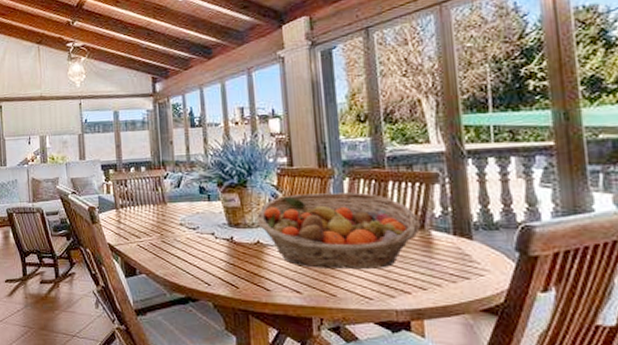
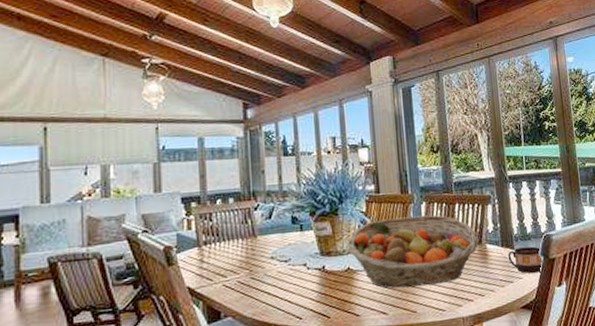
cup: none [462,238,520,272] -> present [508,246,544,274]

